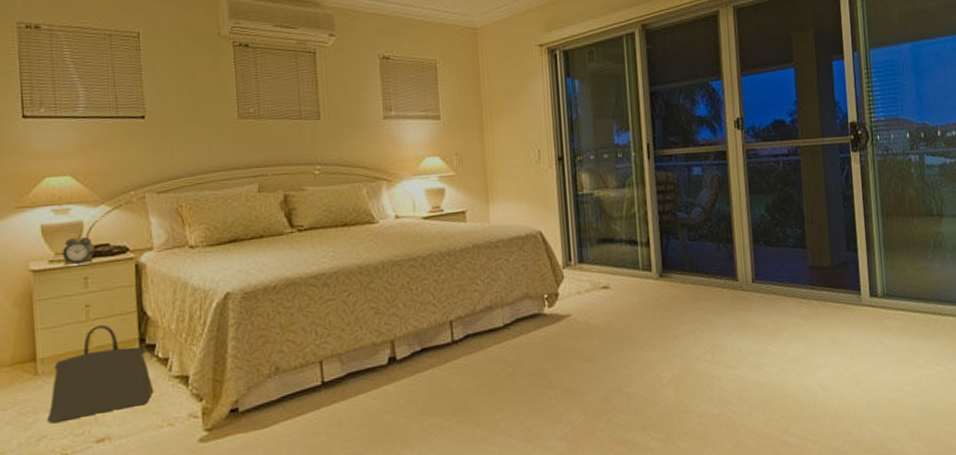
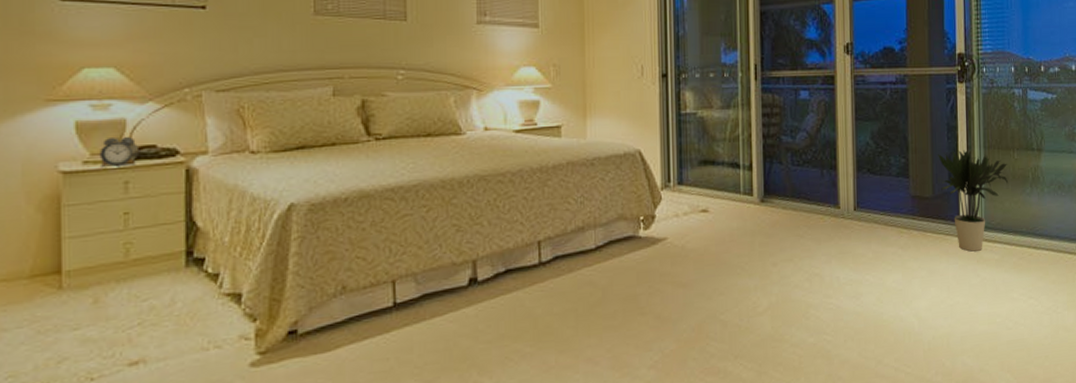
handbag: present [48,324,154,424] -> none [72,234,201,344]
potted plant: none [835,218,909,320] -> present [938,150,1009,252]

